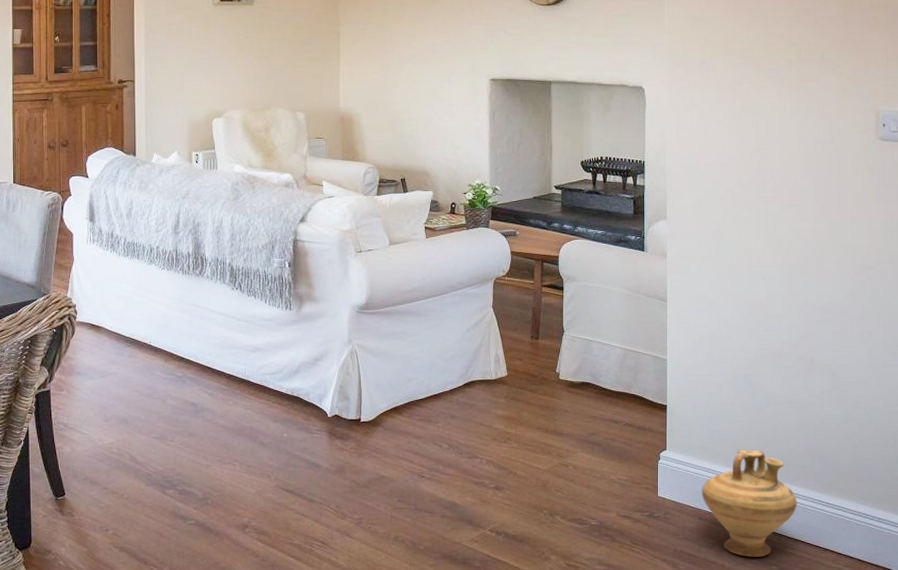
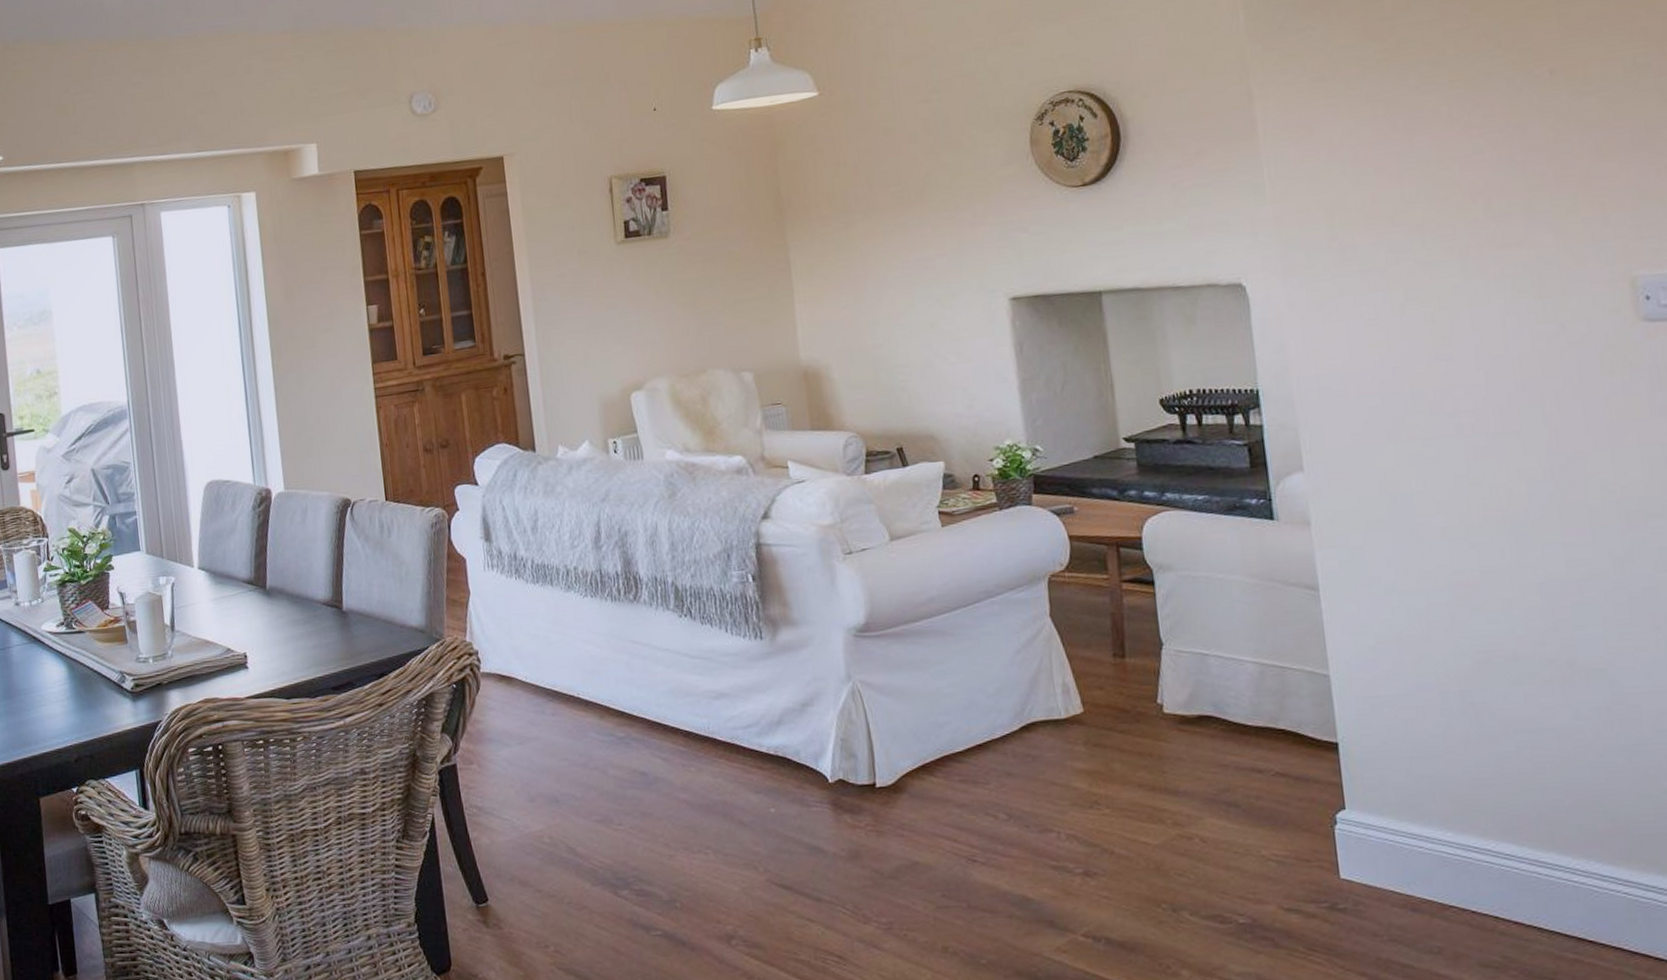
ceramic jug: present [701,449,797,557] -> none [1409,802,1575,967]

